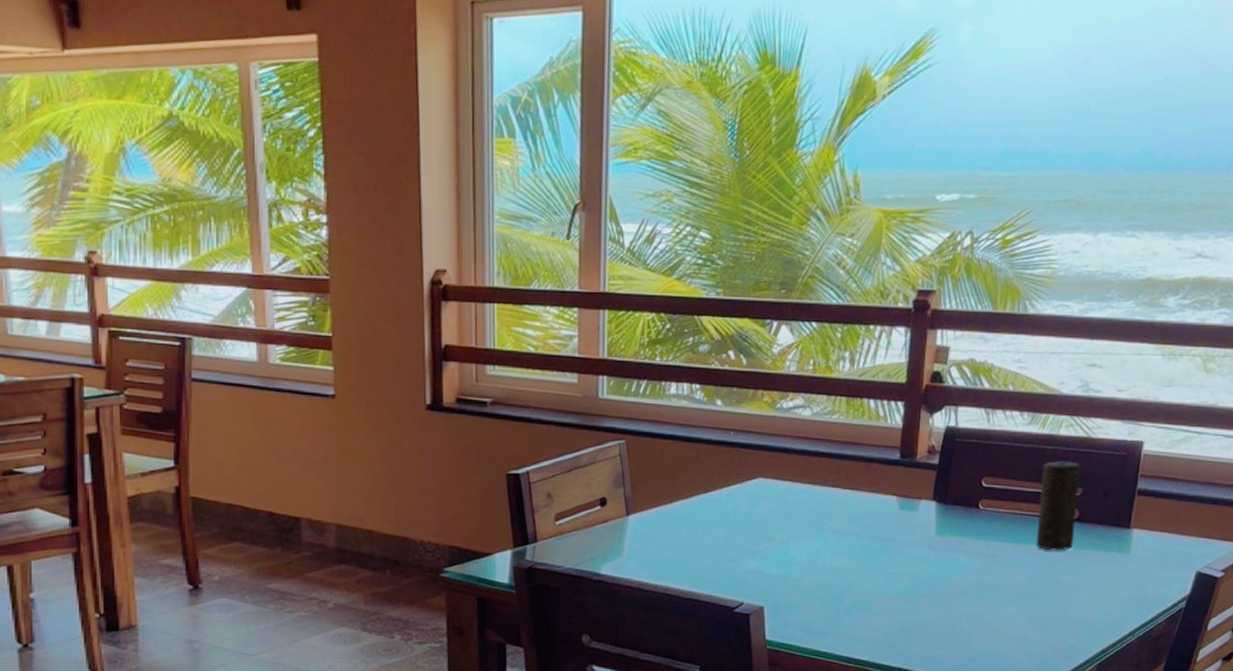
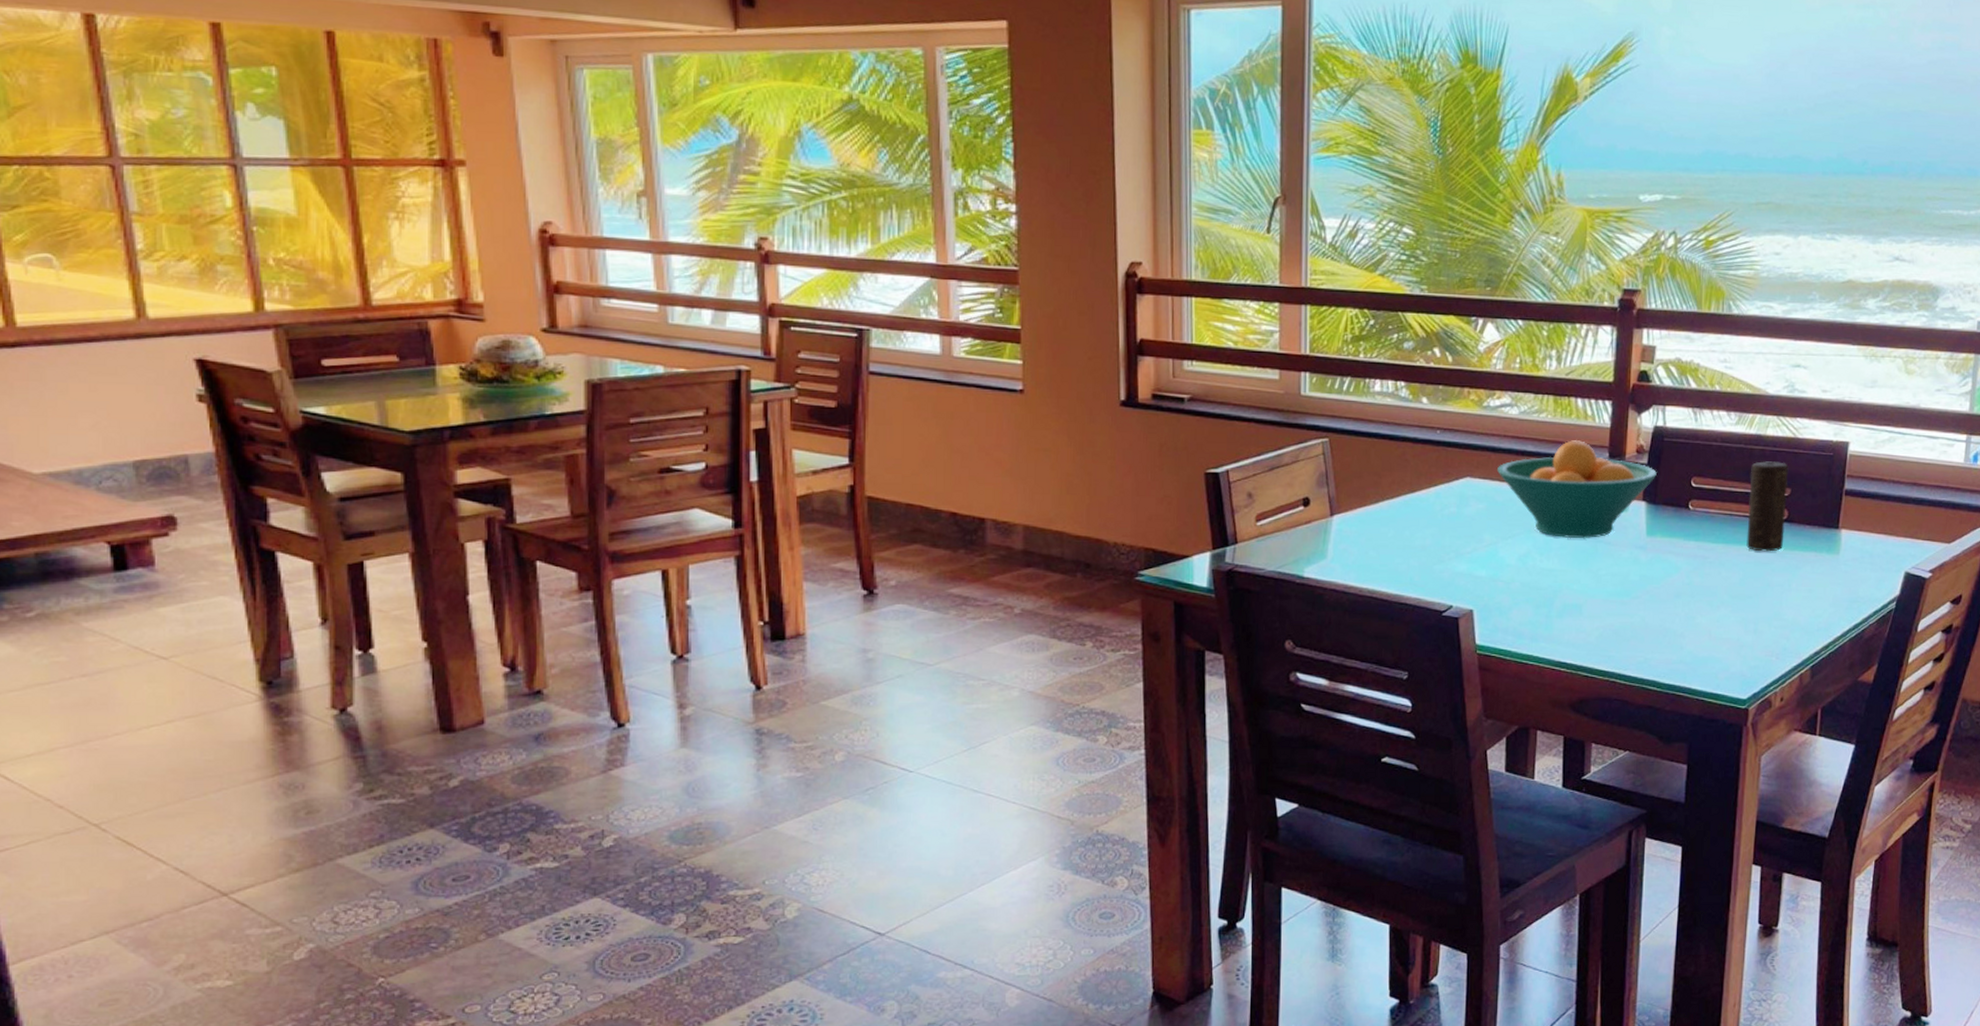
fruit bowl: none [788,441,948,538] -> present [1496,440,1657,539]

